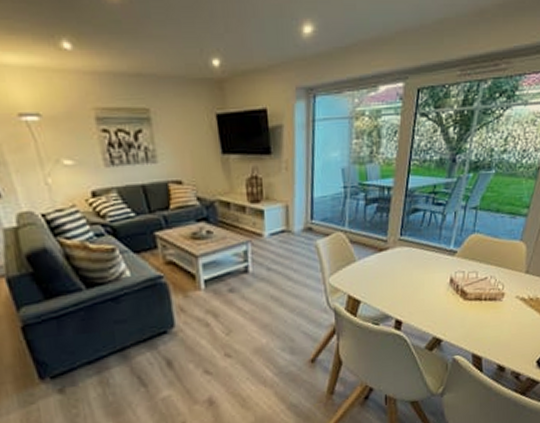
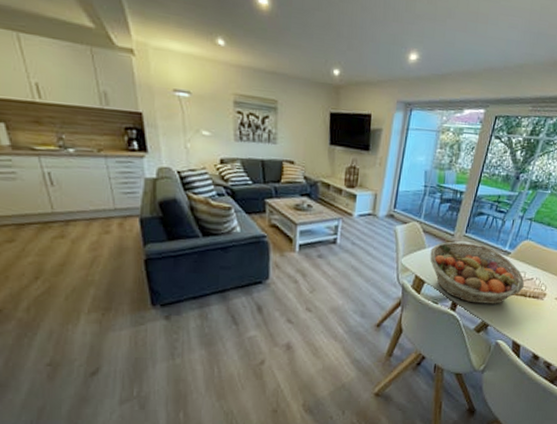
fruit basket: none [362,246,477,318] -> present [430,241,524,304]

